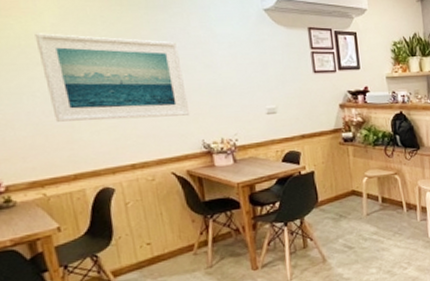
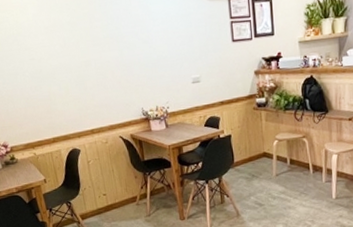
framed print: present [35,33,189,122] -> none [22,21,131,96]

